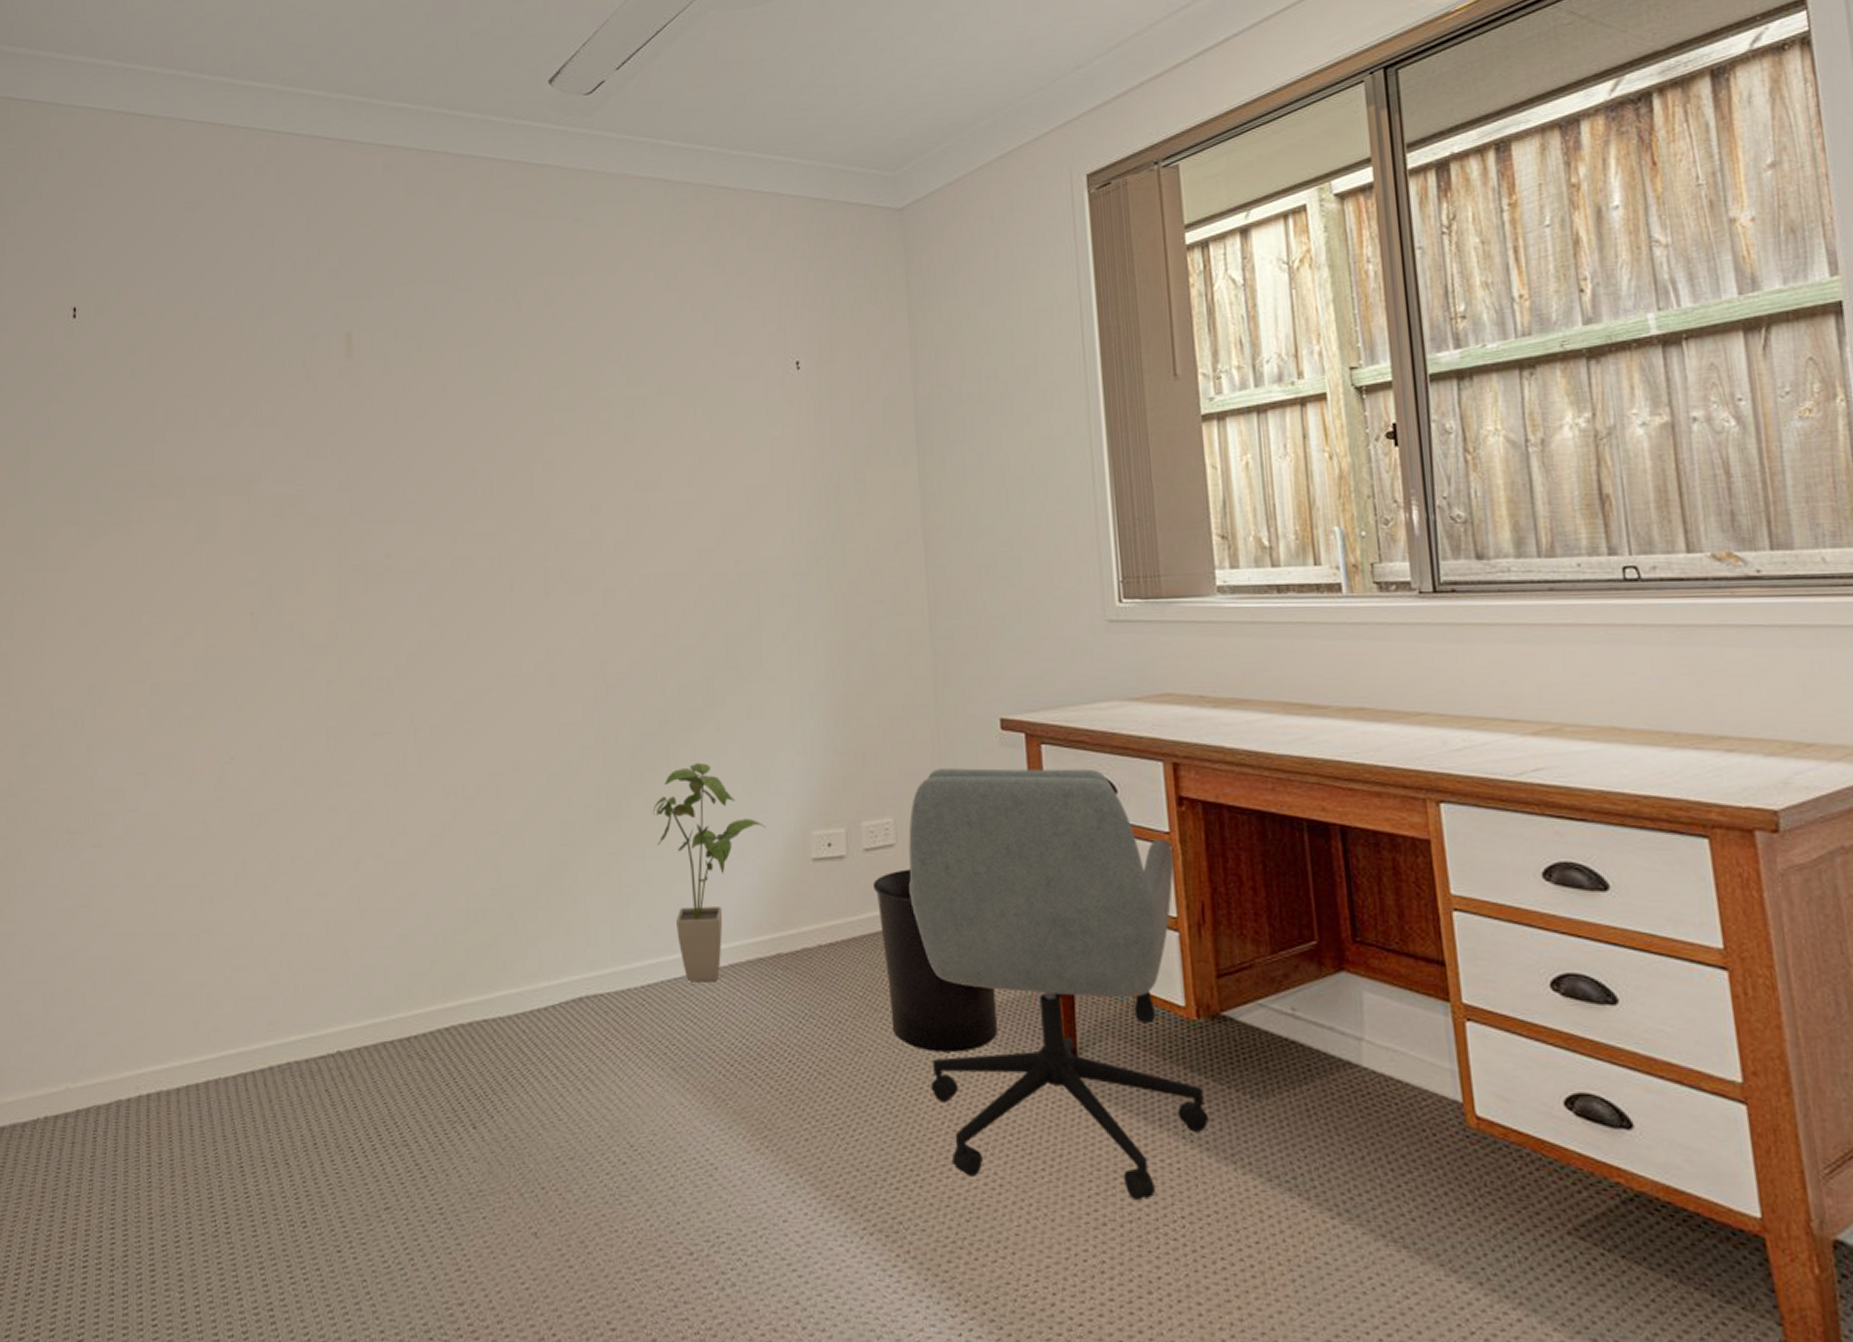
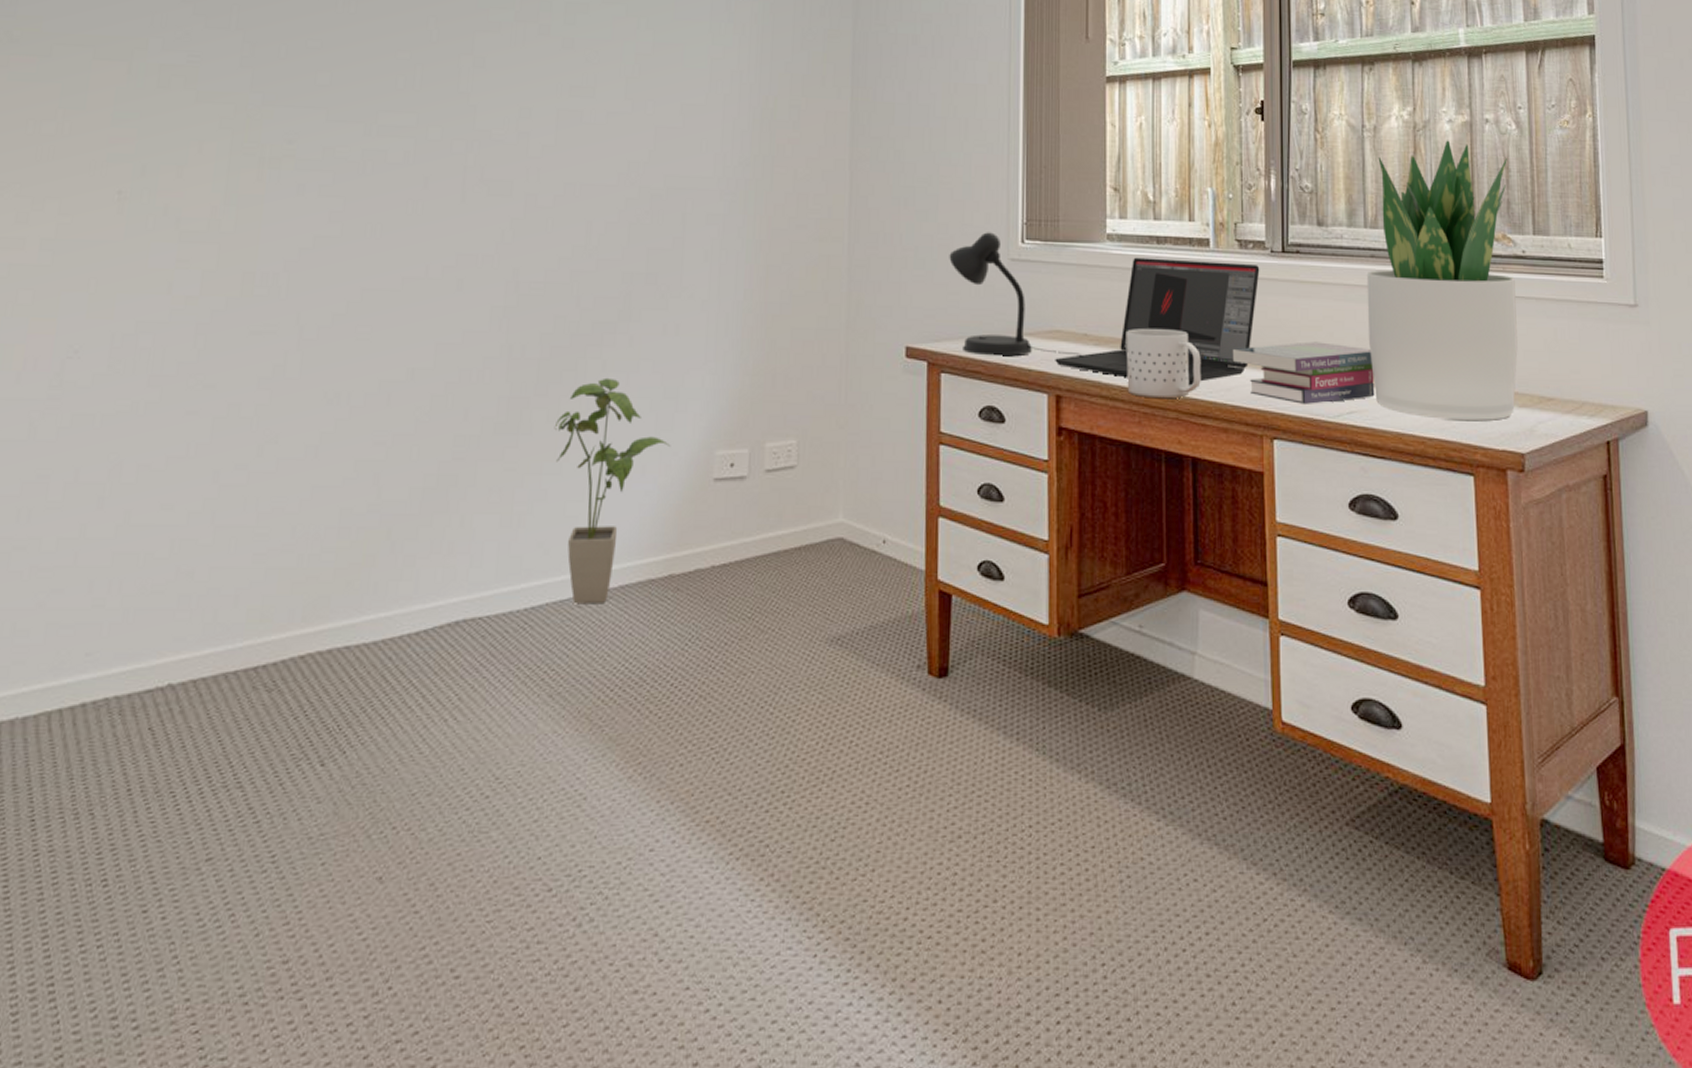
waste bin: present [872,869,997,1052] -> none [770,491,878,672]
office chair: present [908,768,1209,1201] -> none [805,393,1061,813]
desk lamp: none [1039,593,1200,725] -> present [949,232,1083,357]
laptop: none [1168,608,1407,744] -> present [1055,257,1260,383]
mug: none [1248,685,1344,763] -> present [1126,328,1201,399]
books: none [1380,691,1567,764] -> present [1233,341,1375,406]
planter: none [1544,447,1760,775] -> present [1366,140,1518,422]

